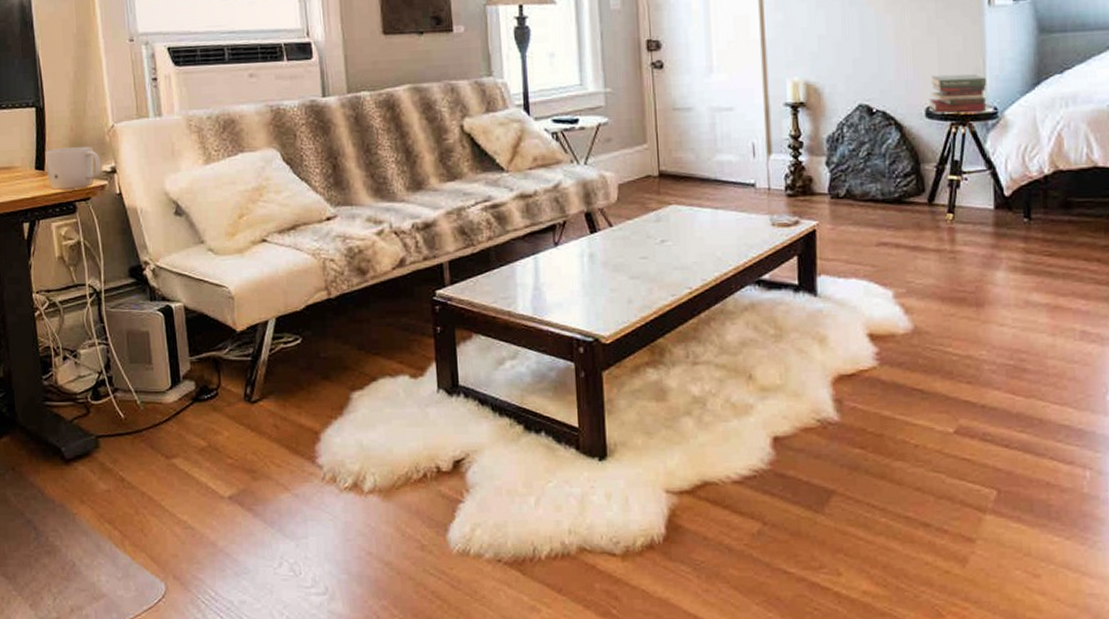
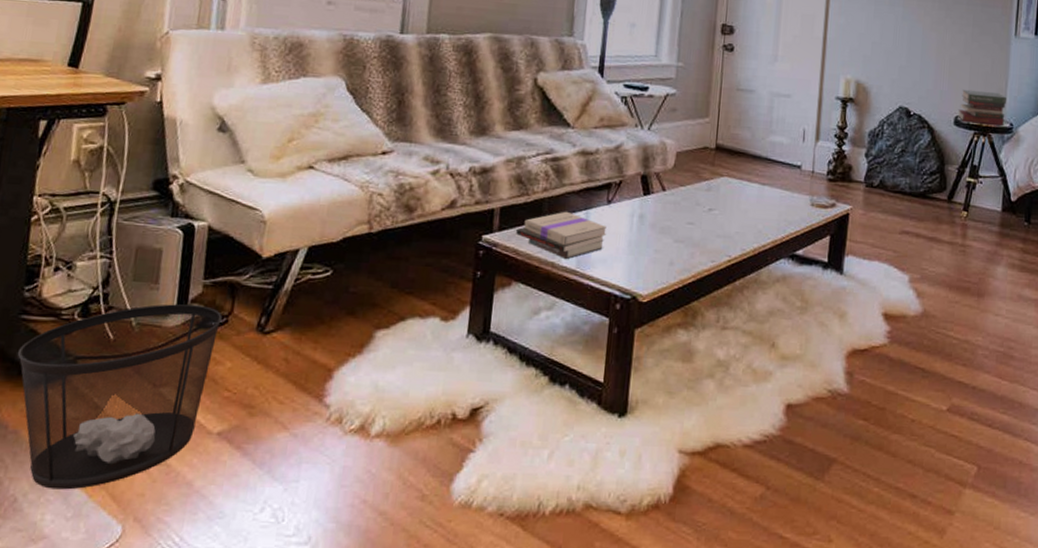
mug: present [45,146,102,190] -> none [80,47,146,92]
waste bin: none [48,380,213,554] -> present [17,303,222,490]
books: none [468,258,558,306] -> present [516,211,607,259]

